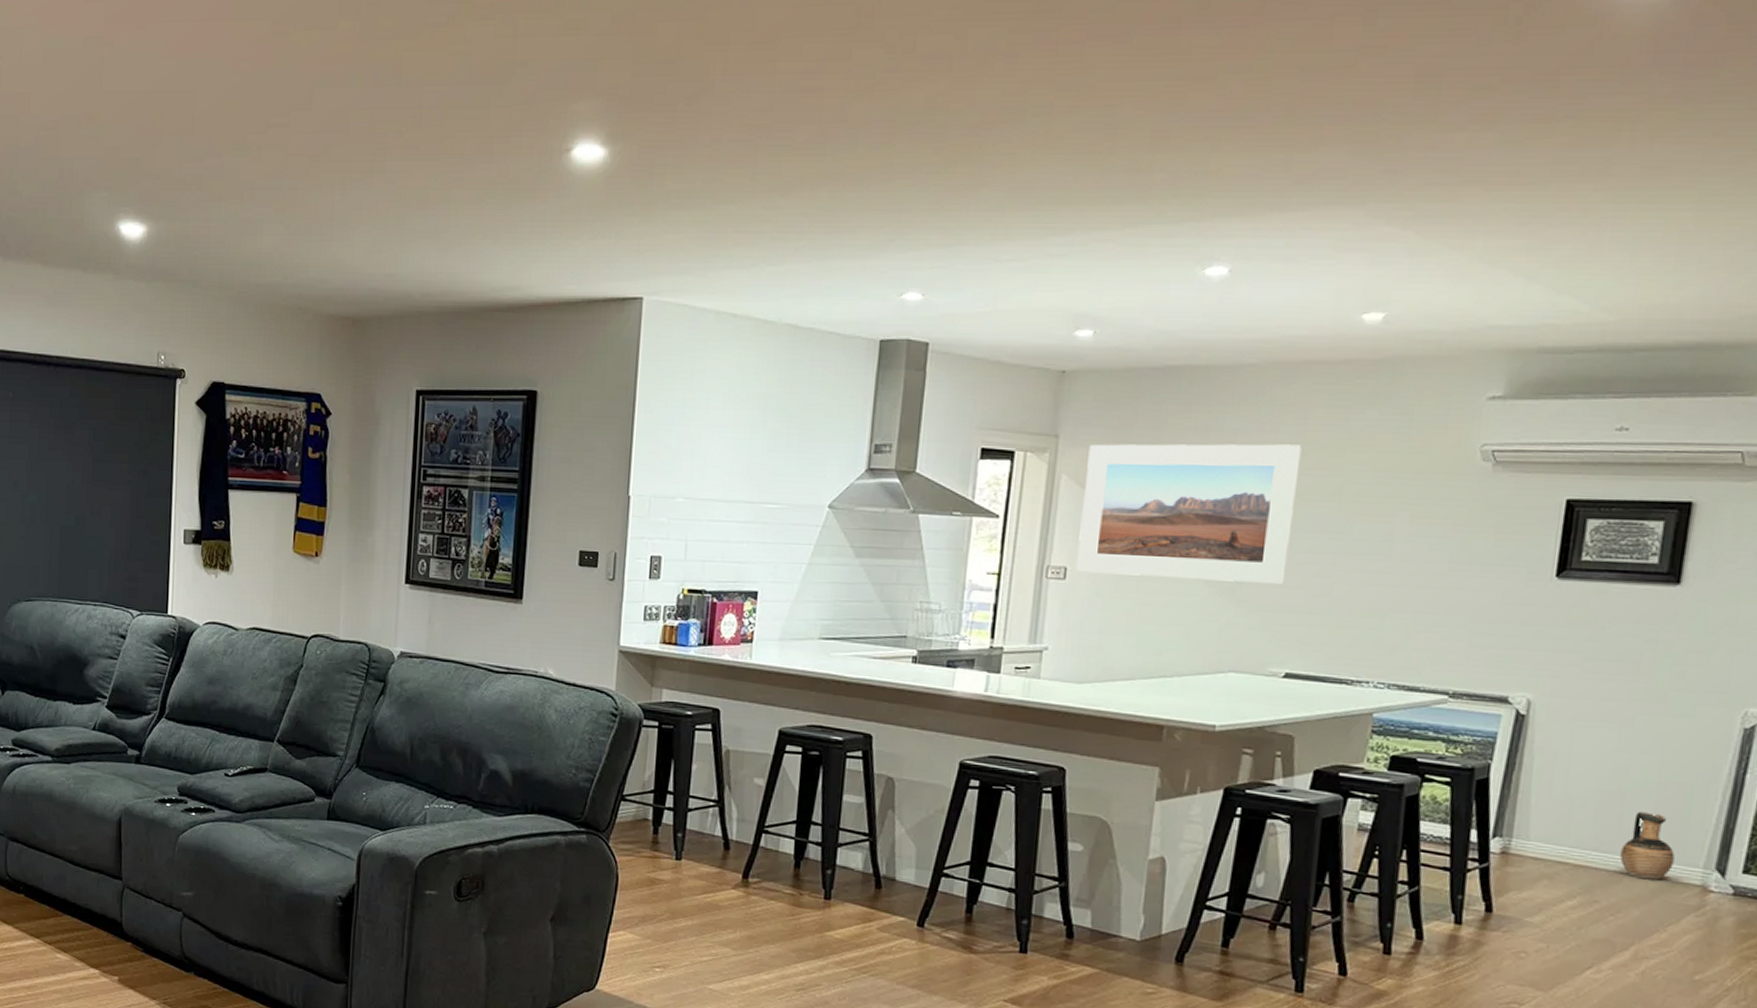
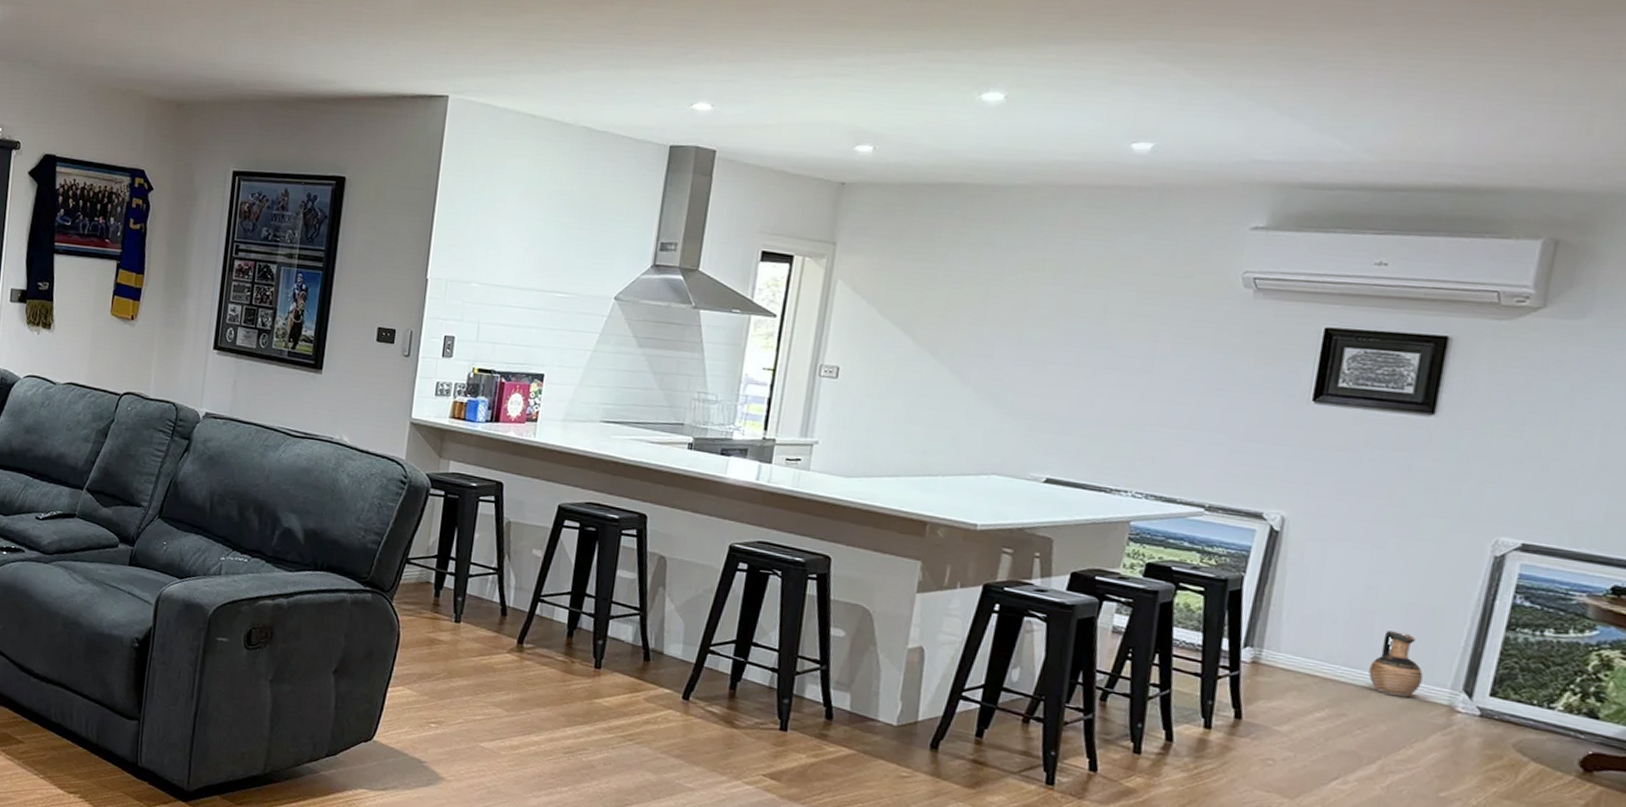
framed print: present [1076,444,1302,585] -> none [848,253,1070,395]

